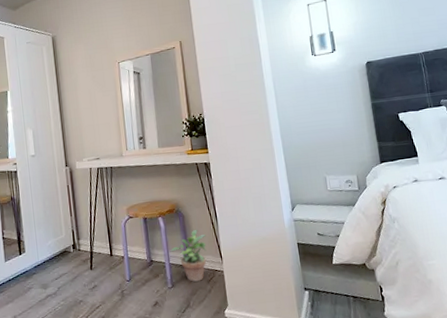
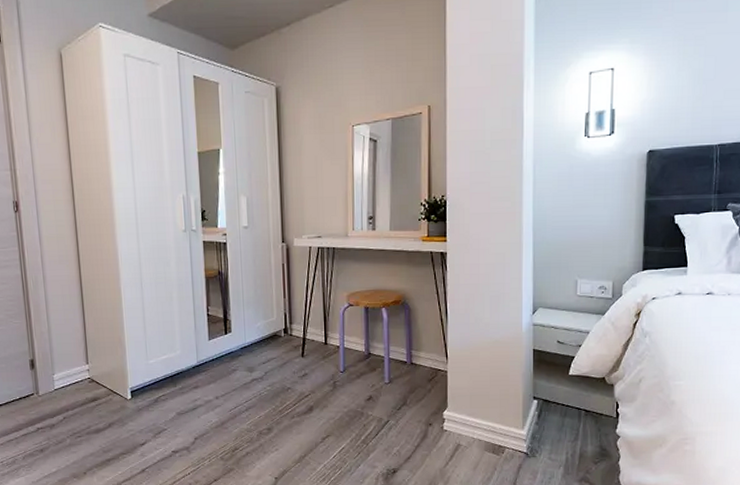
potted plant: present [171,230,206,282] -> none [392,325,432,379]

